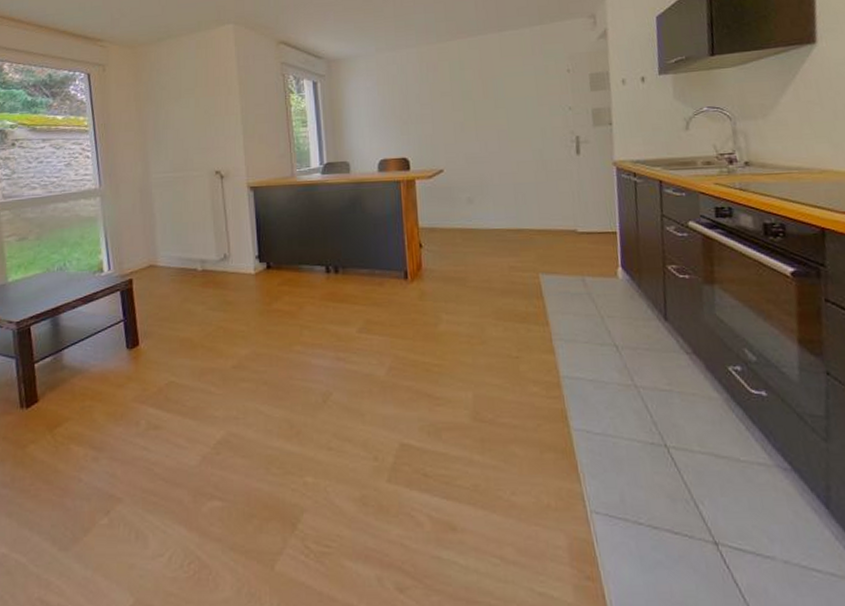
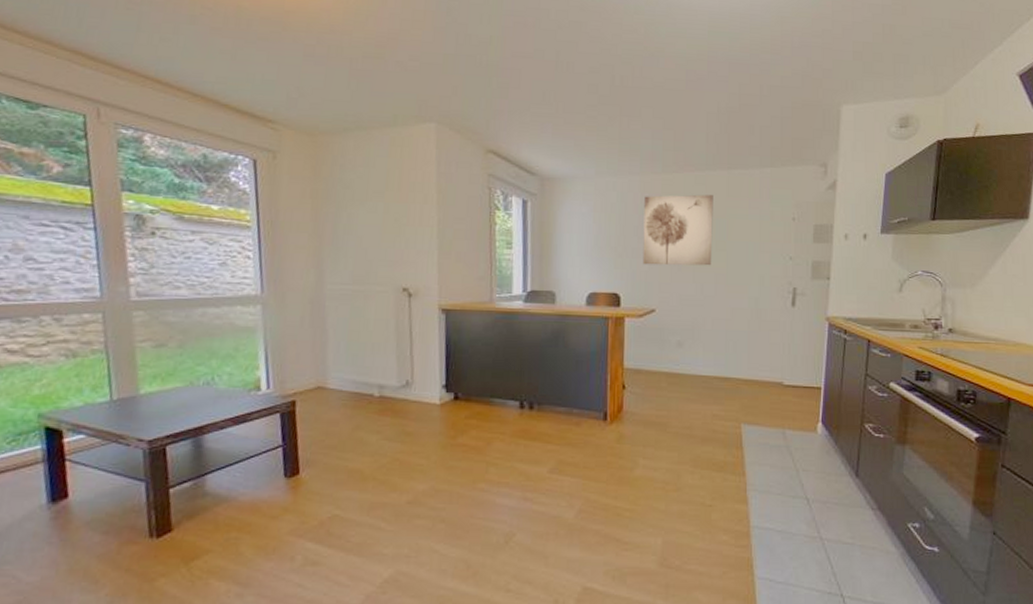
wall art: none [423,57,493,129] -> present [642,194,713,266]

